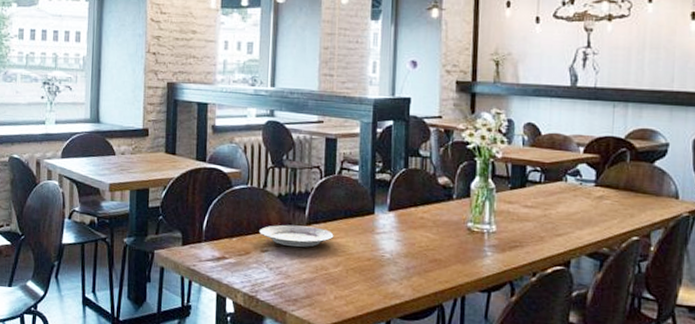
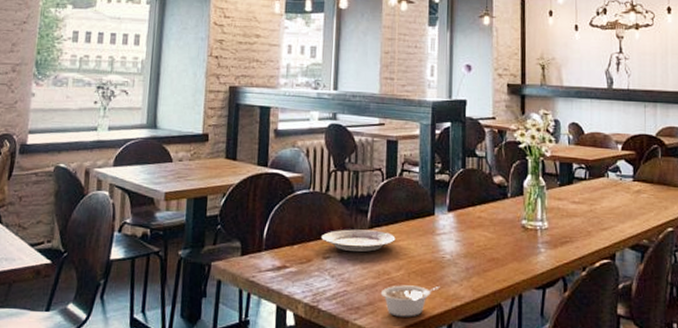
legume: none [318,280,379,312] -> present [380,285,440,317]

